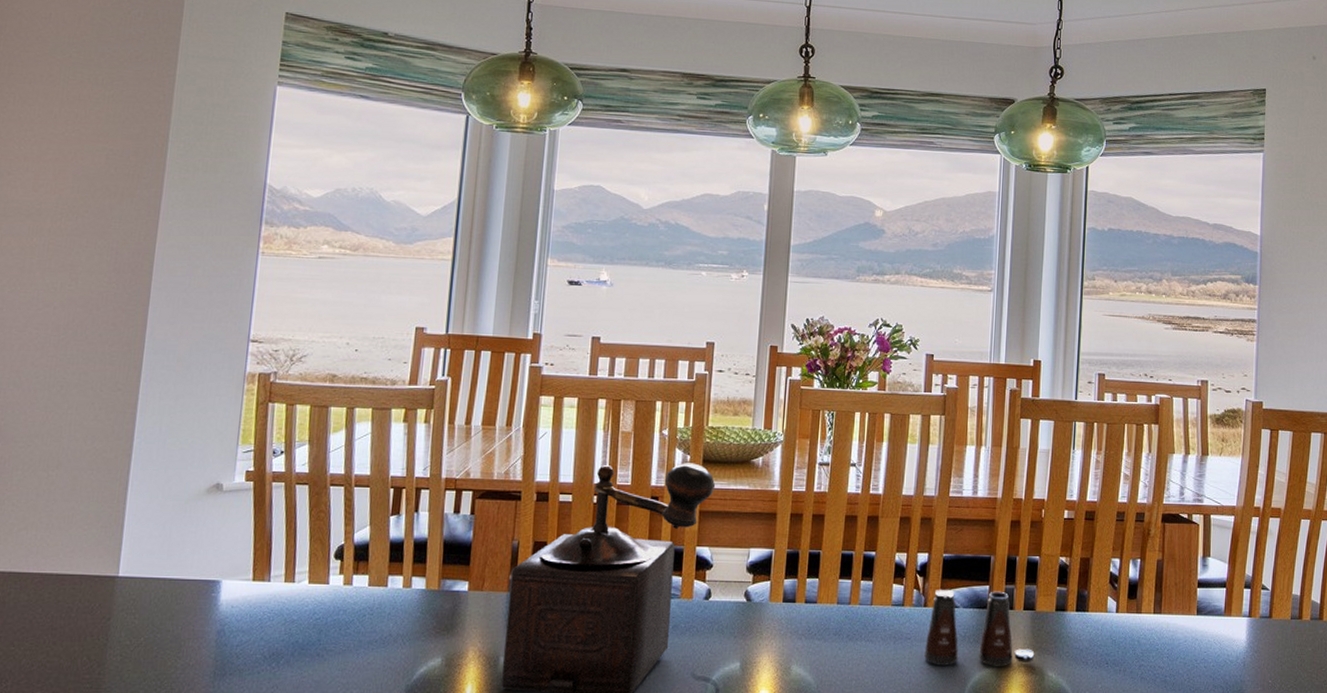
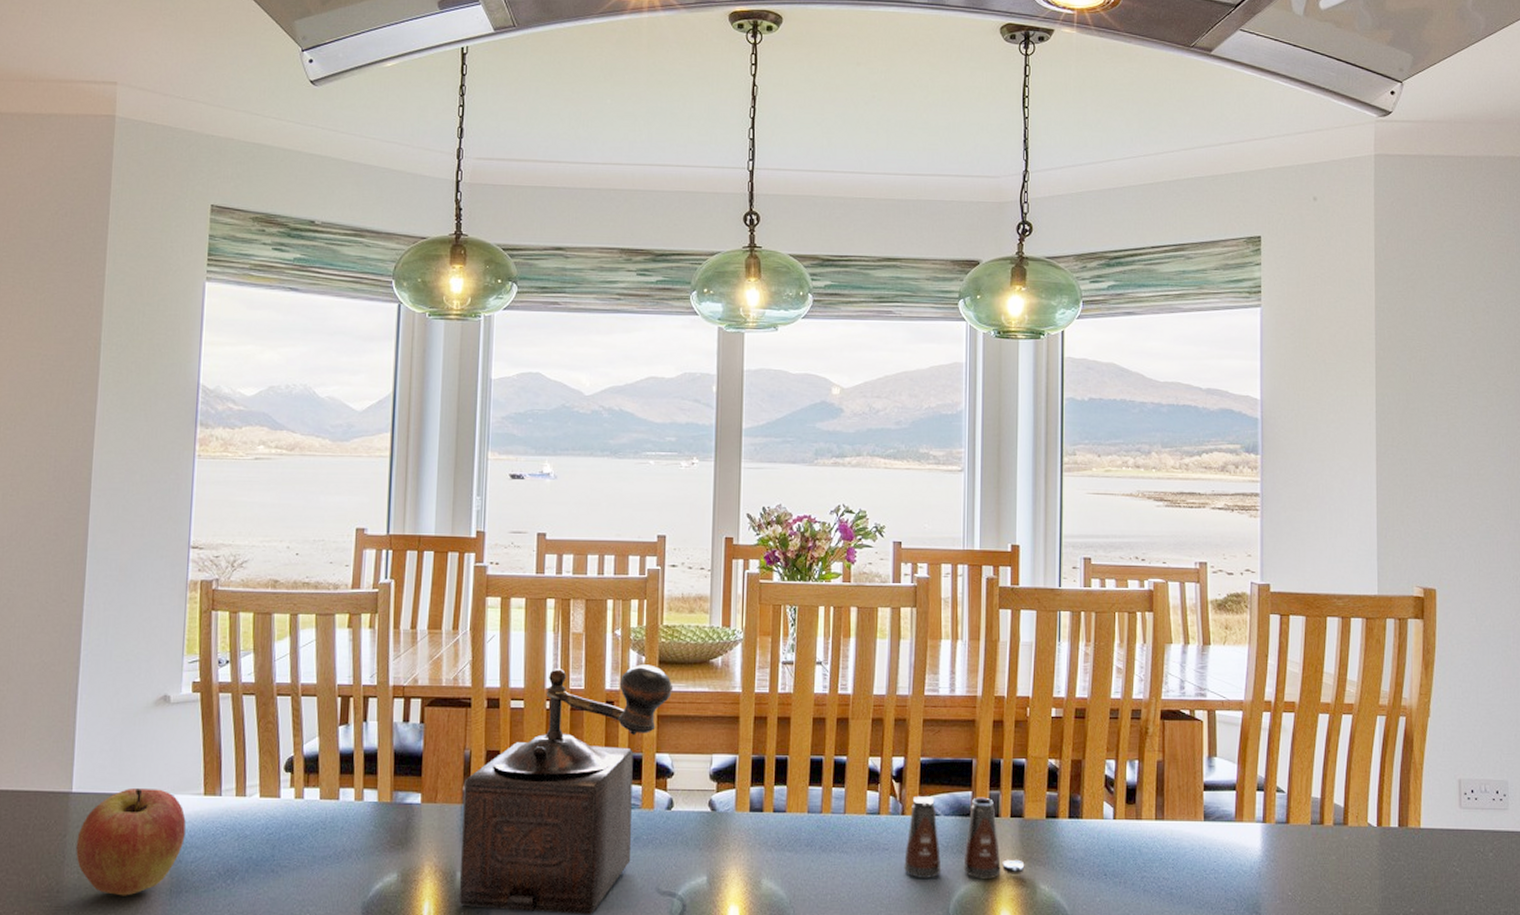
fruit: none [119,572,233,678] -> present [76,787,186,896]

